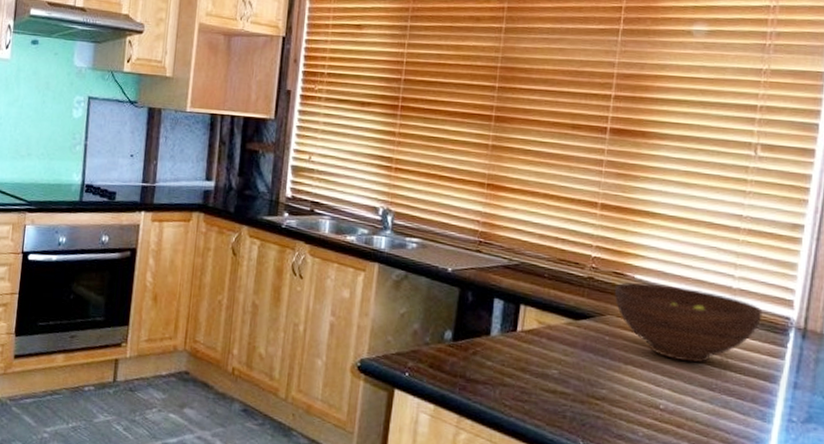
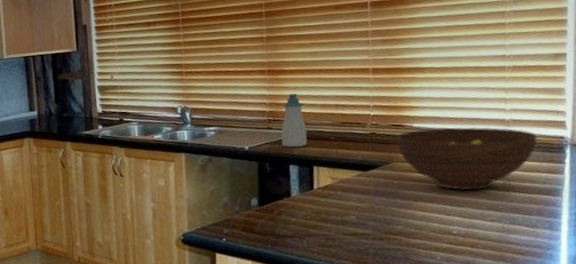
soap bottle: none [489,216,520,280] -> present [281,94,307,148]

